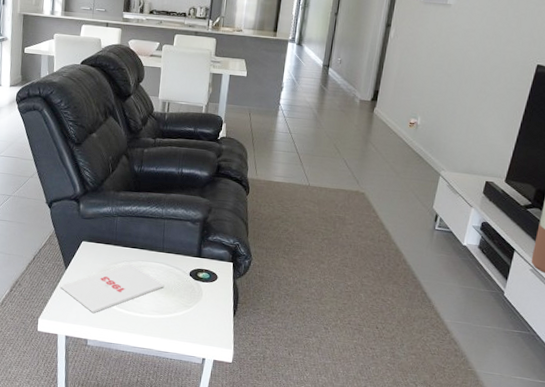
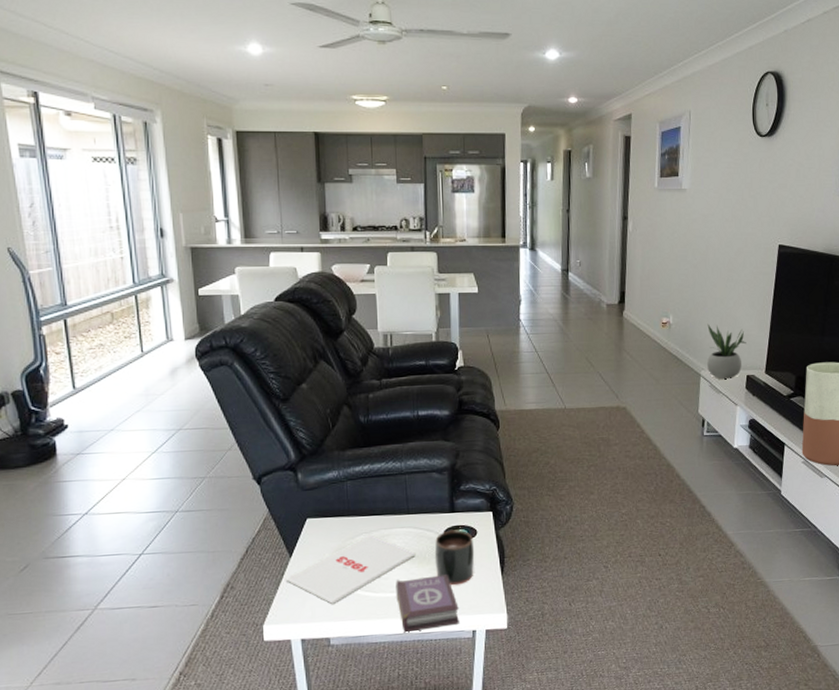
book: none [144,304,194,350] -> present [396,574,459,633]
mug: none [179,271,214,318] -> present [434,529,475,585]
potted plant: none [448,129,490,183] -> present [707,324,746,380]

